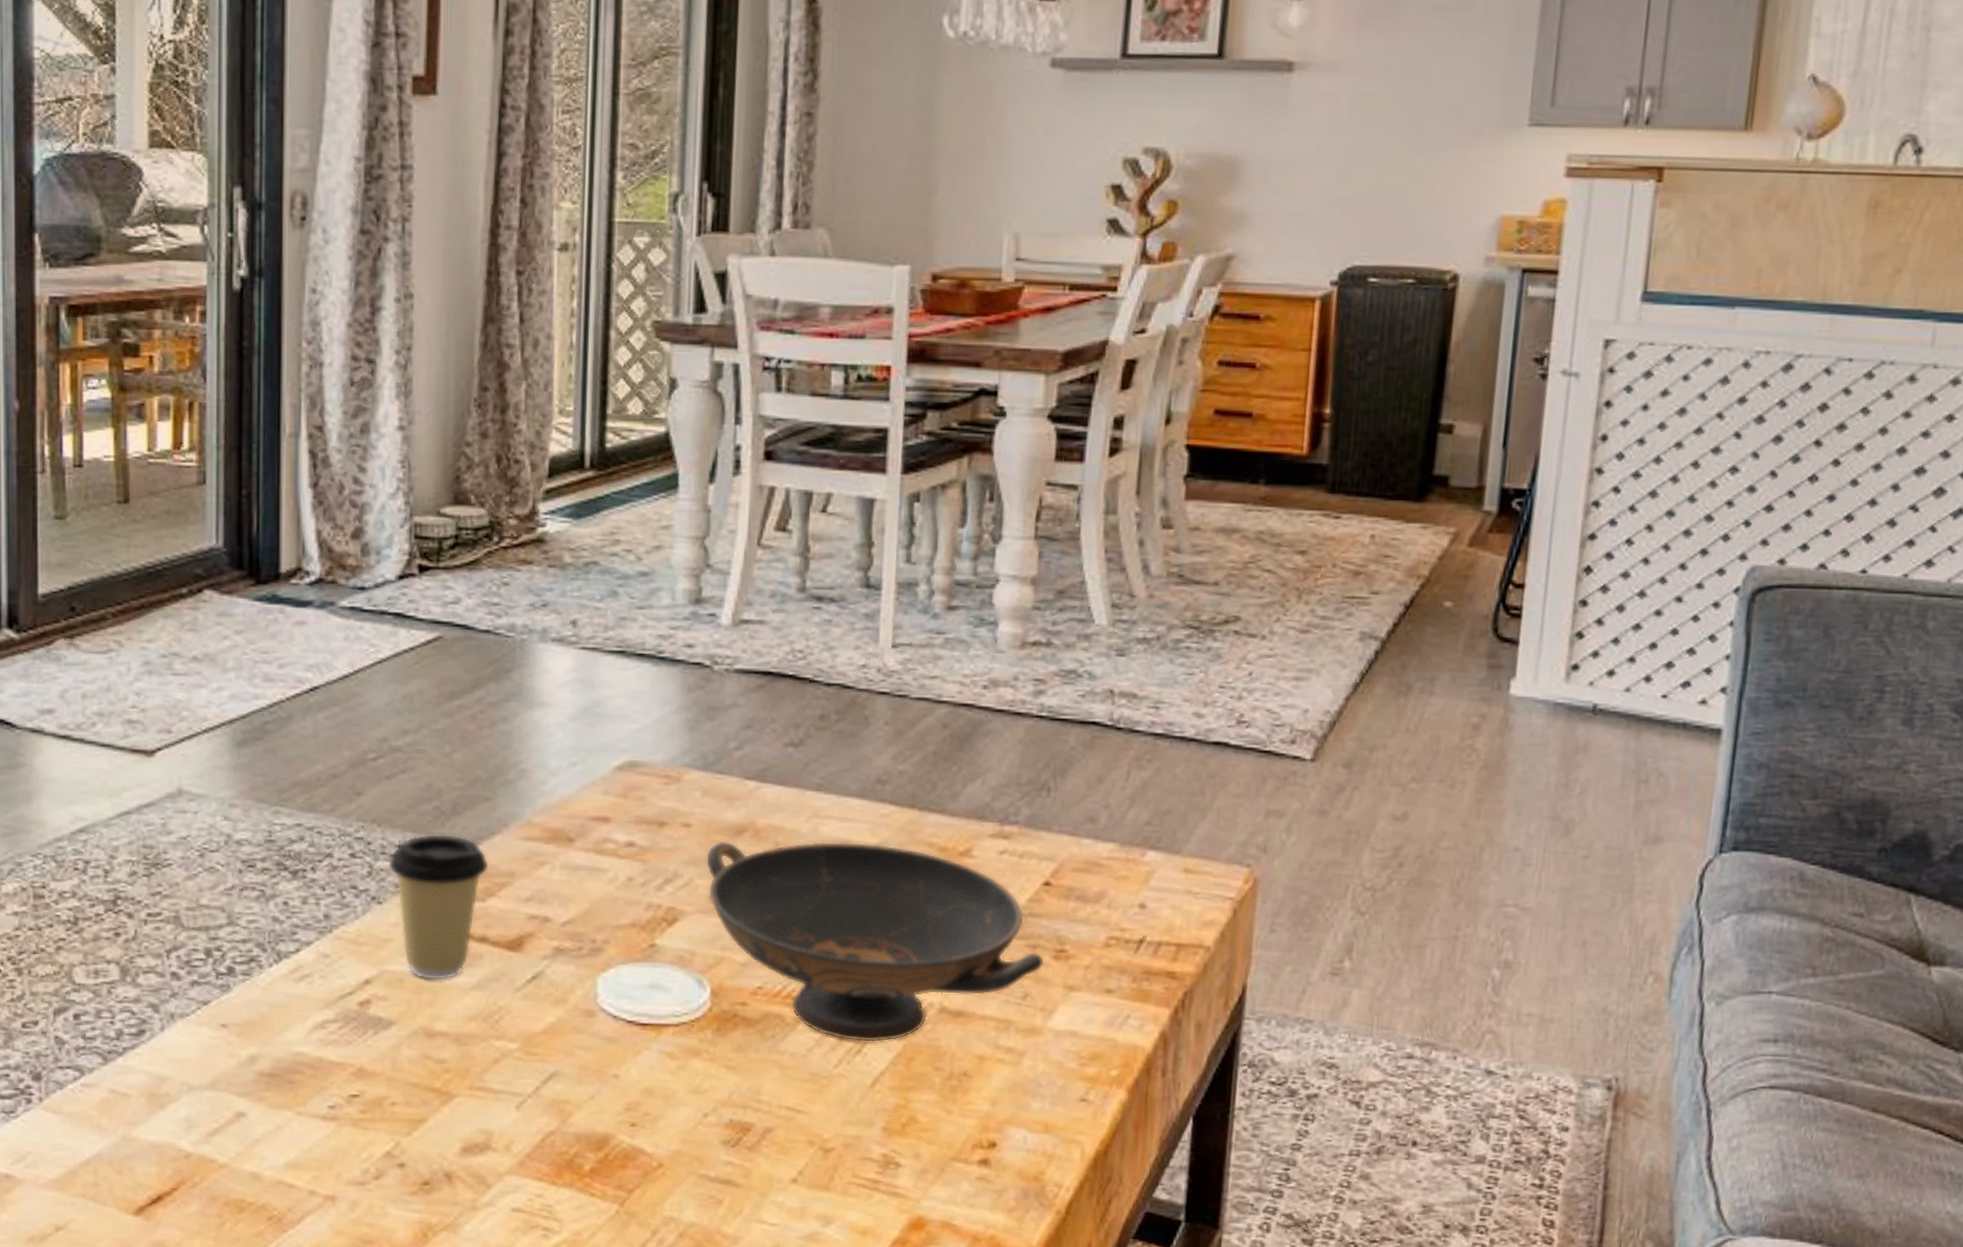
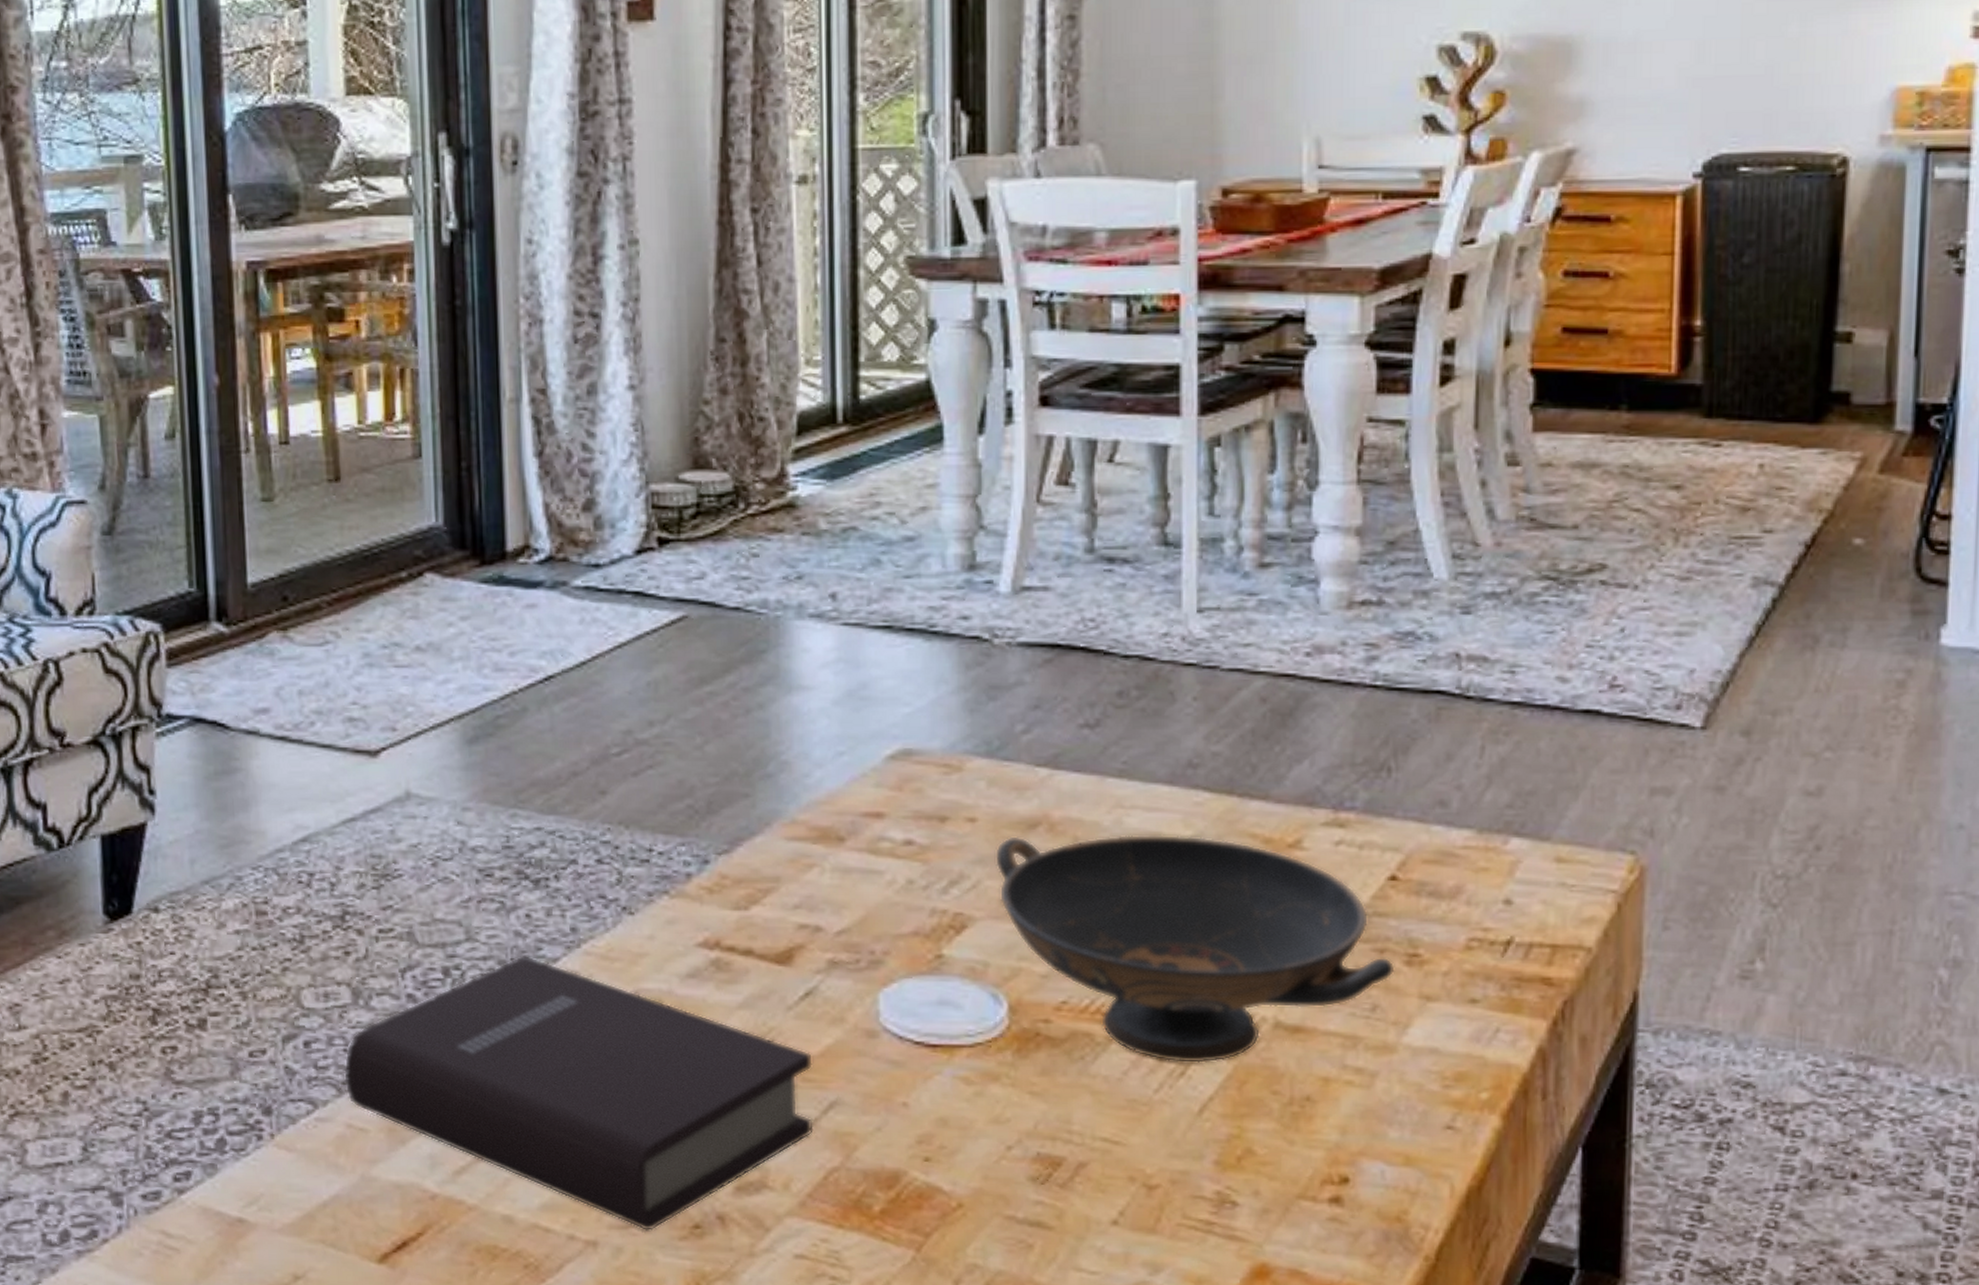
book: none [110,938,536,1187] -> present [344,954,813,1231]
coffee cup: present [388,833,489,981] -> none [639,835,751,1000]

